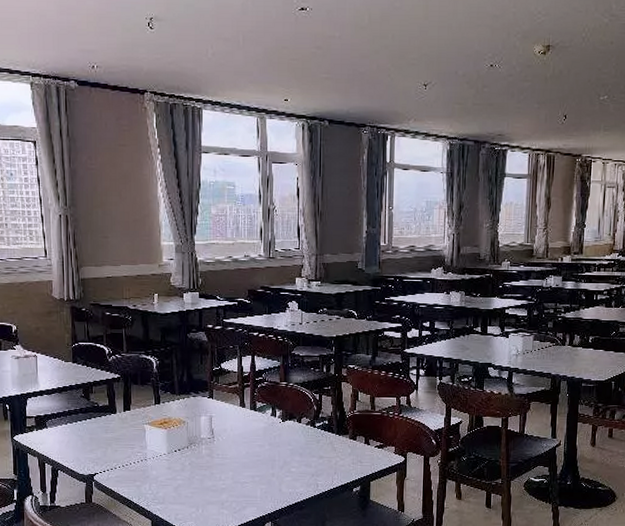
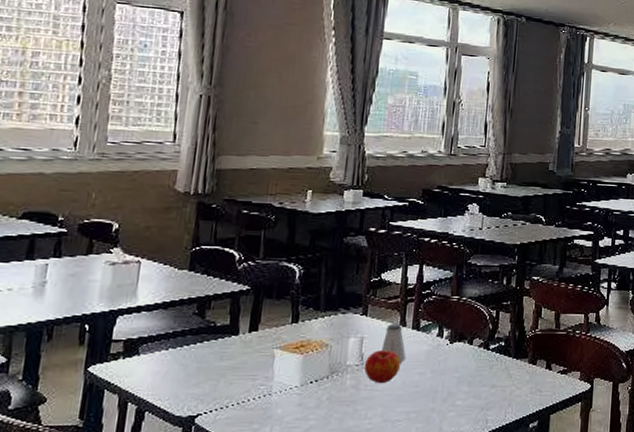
apple: none [214,427,244,454] -> present [363,350,401,384]
saltshaker: none [227,404,248,437] -> present [381,323,407,363]

